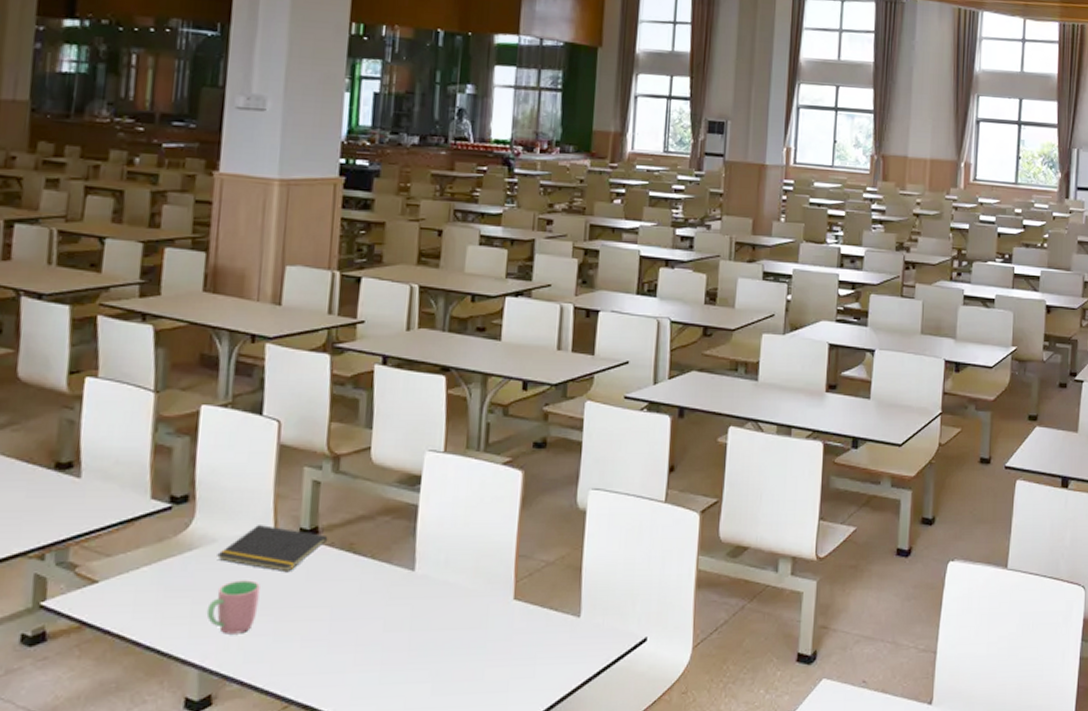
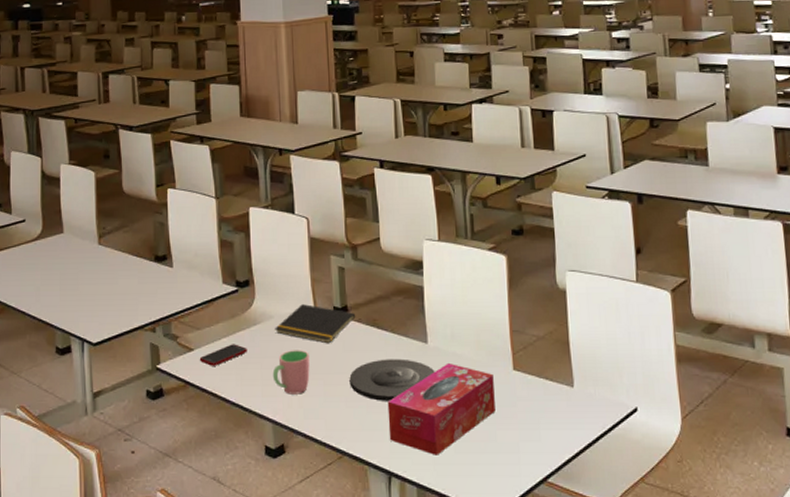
cell phone: none [105,574,176,602] -> present [199,344,247,366]
plate: none [309,589,420,639] -> present [349,358,435,401]
tissue box: none [351,592,490,699] -> present [387,362,495,455]

